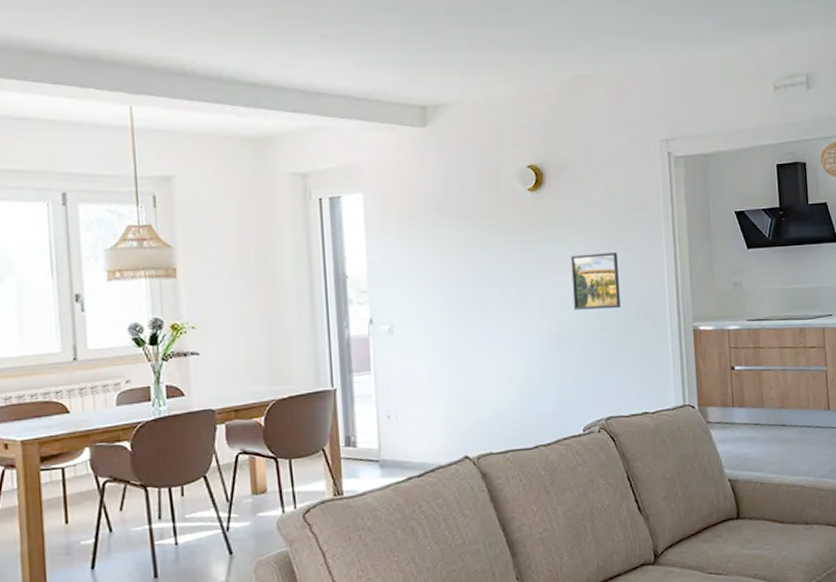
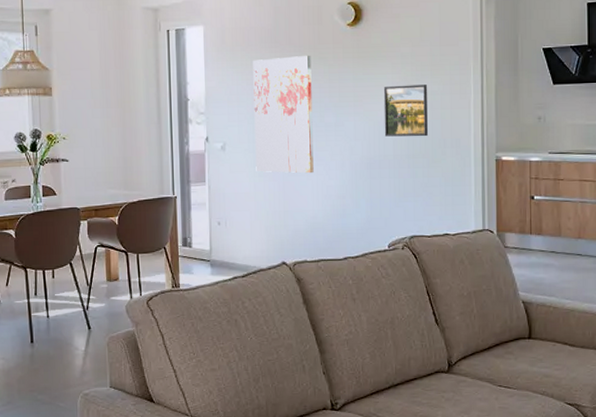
wall art: none [422,223,497,356] -> present [253,55,314,174]

